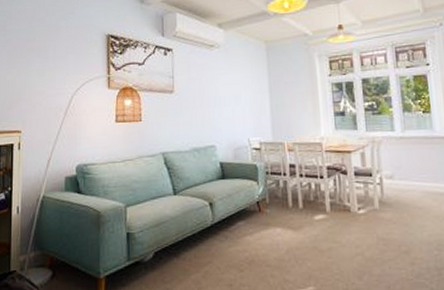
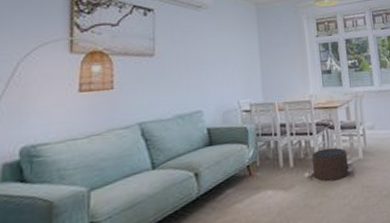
pouf: none [317,193,367,228] -> present [307,147,353,182]

